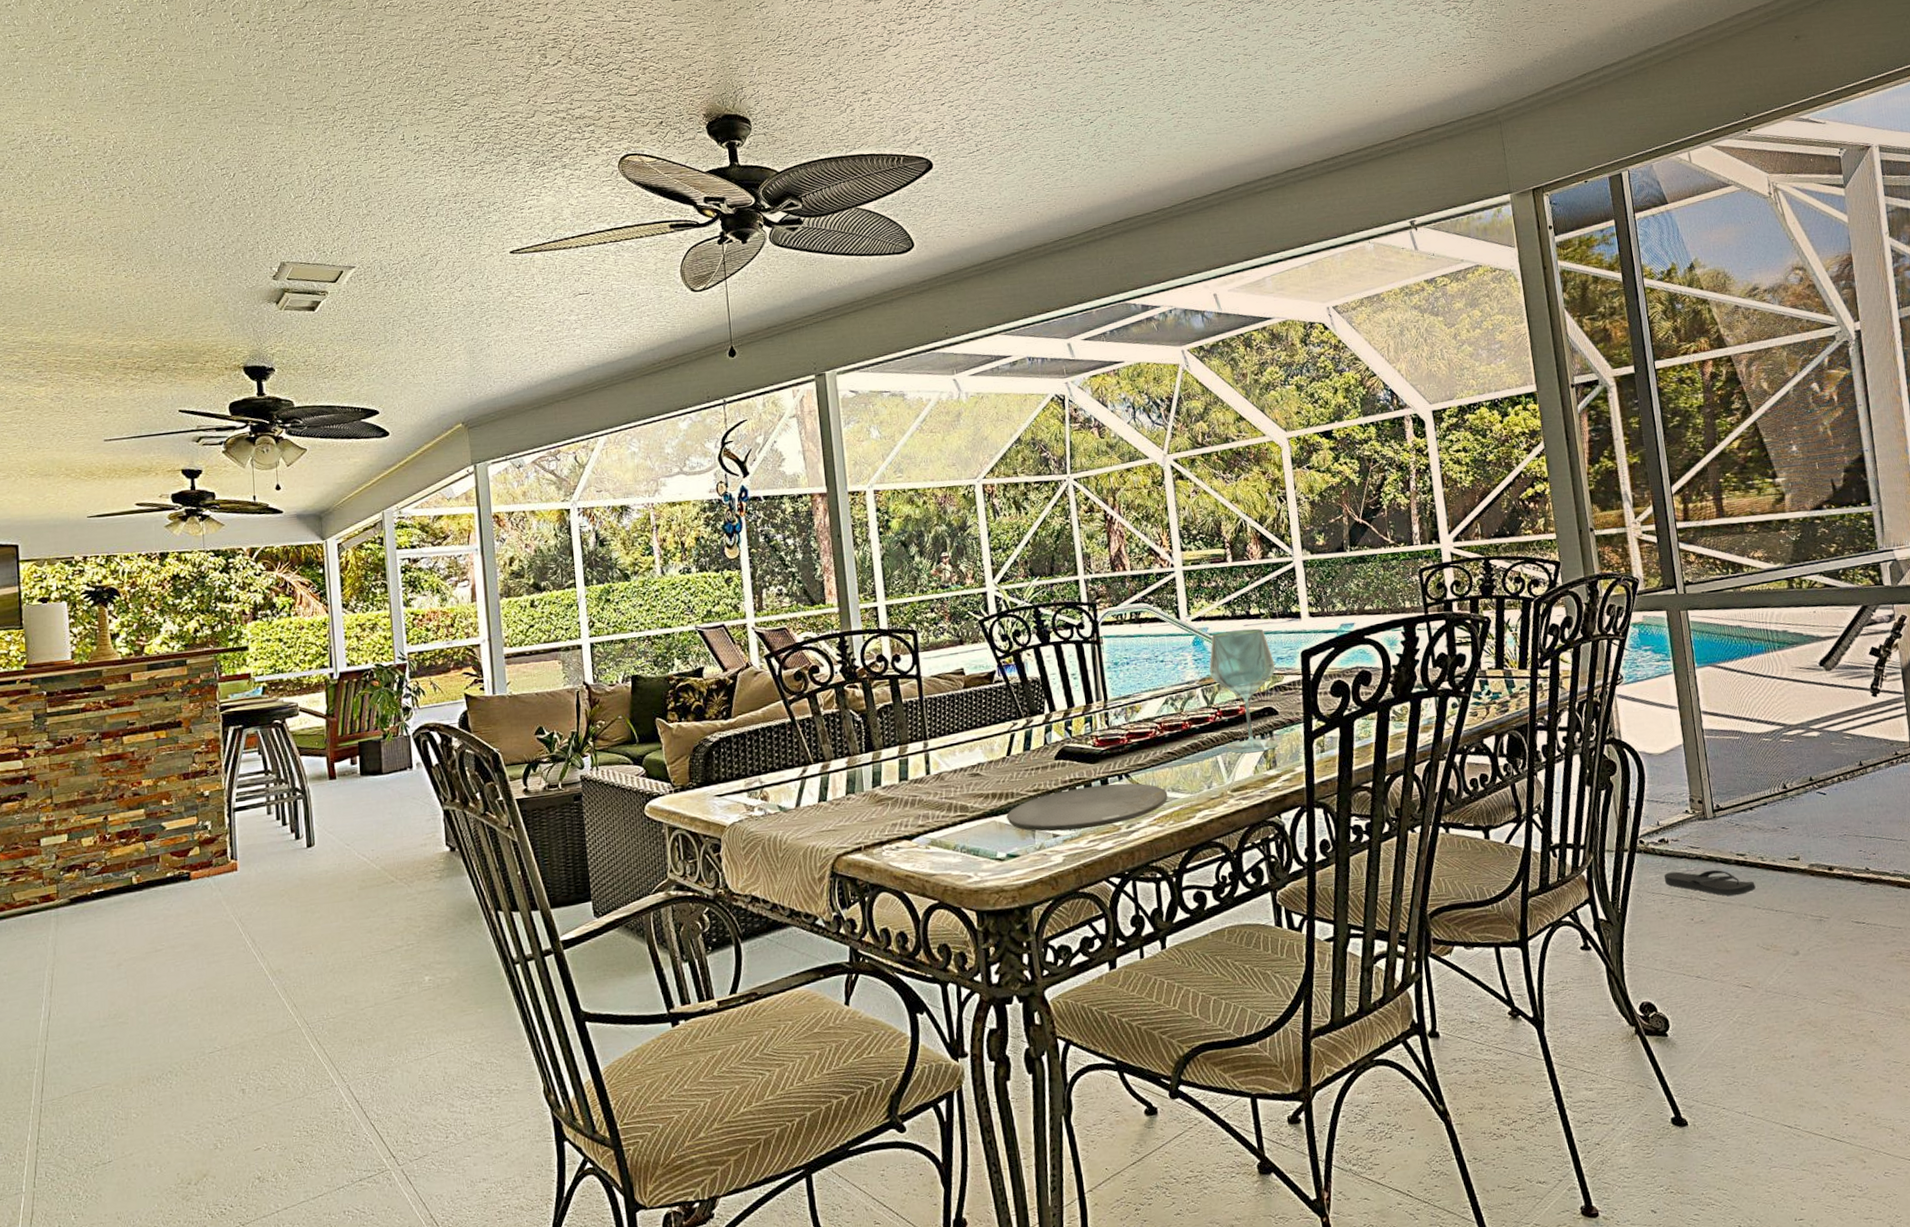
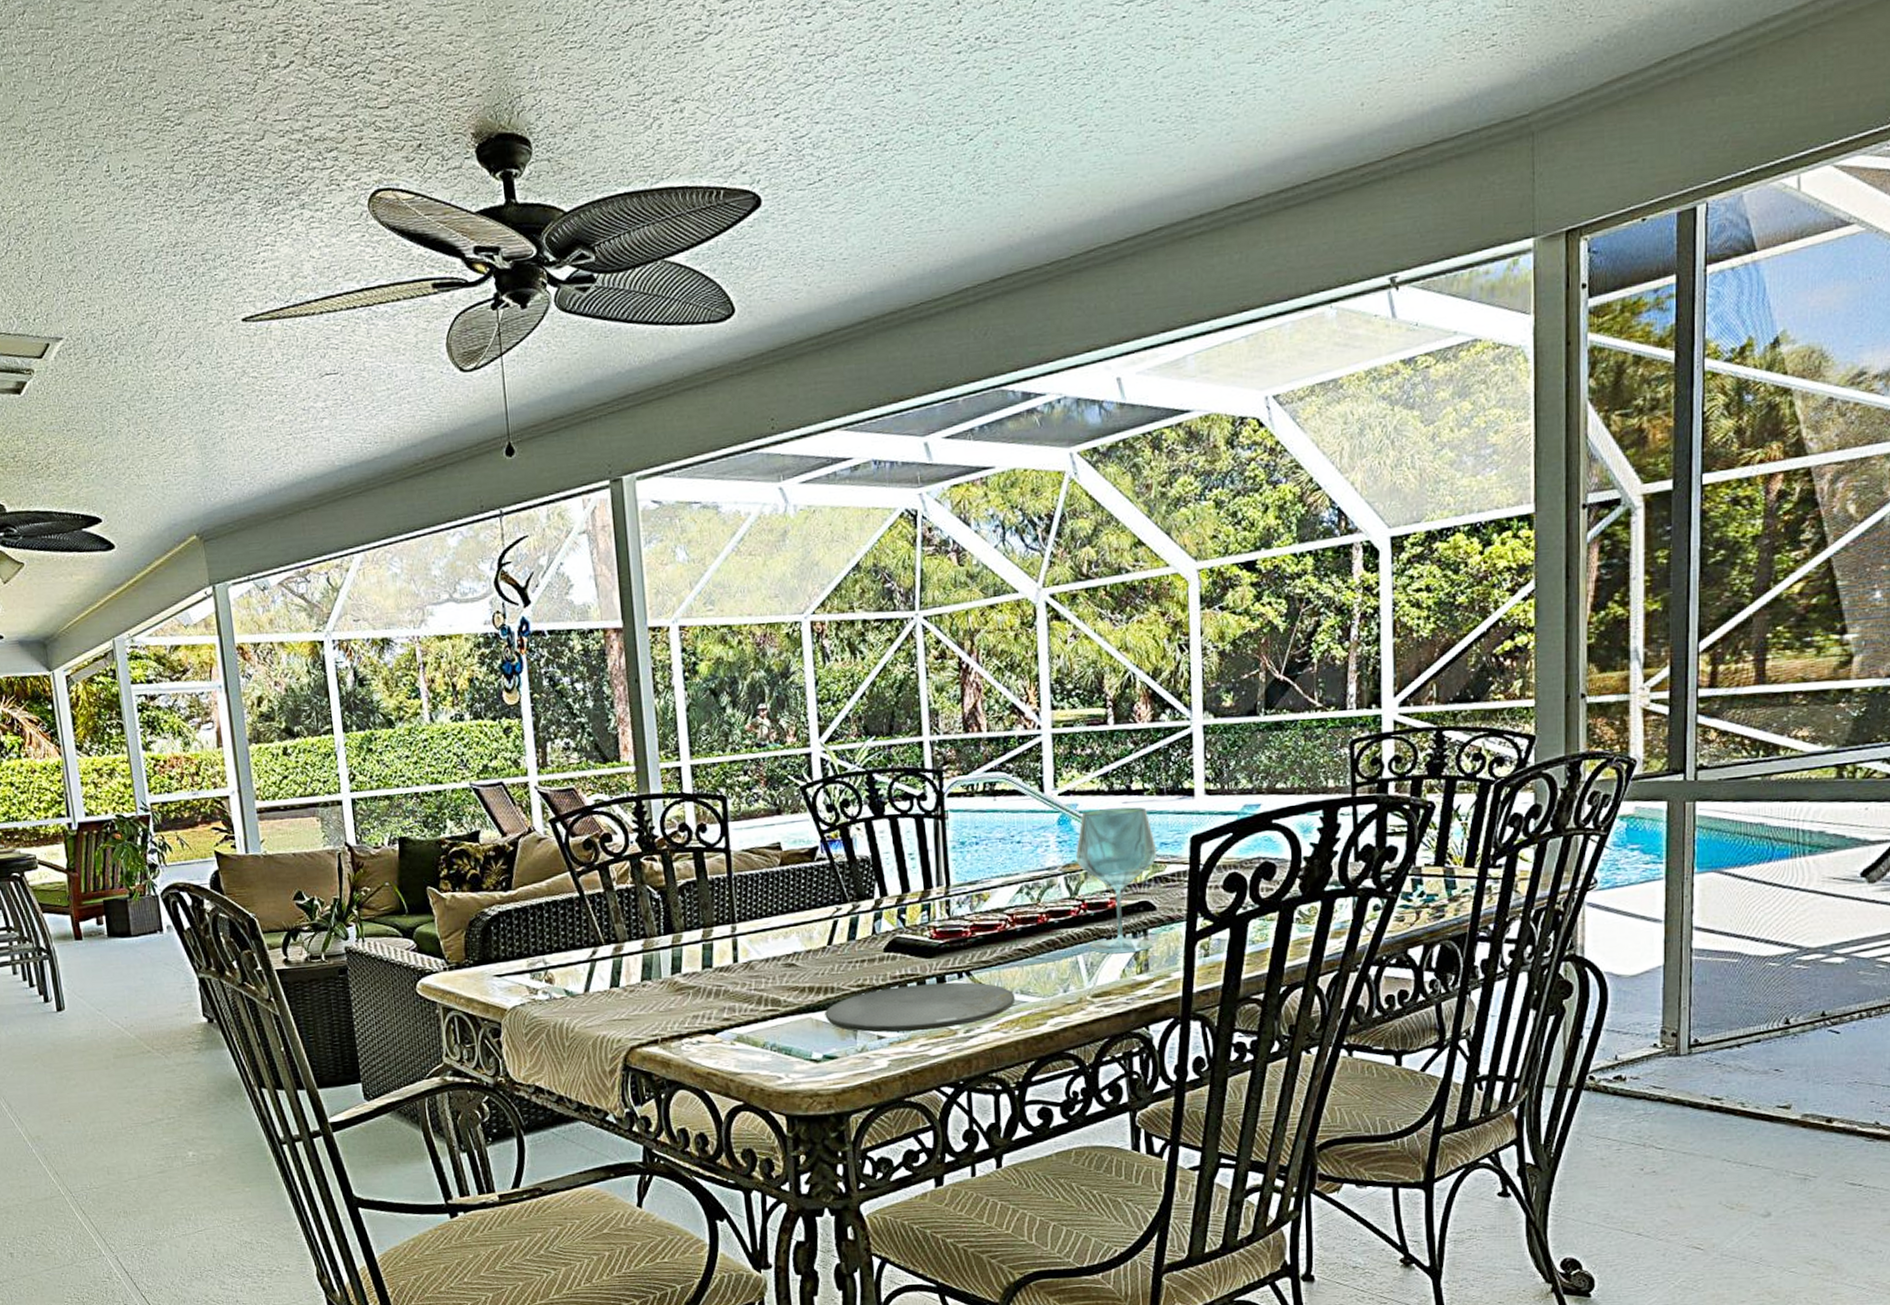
sandal: present [1663,869,1756,896] -> none [1613,1114,1729,1146]

